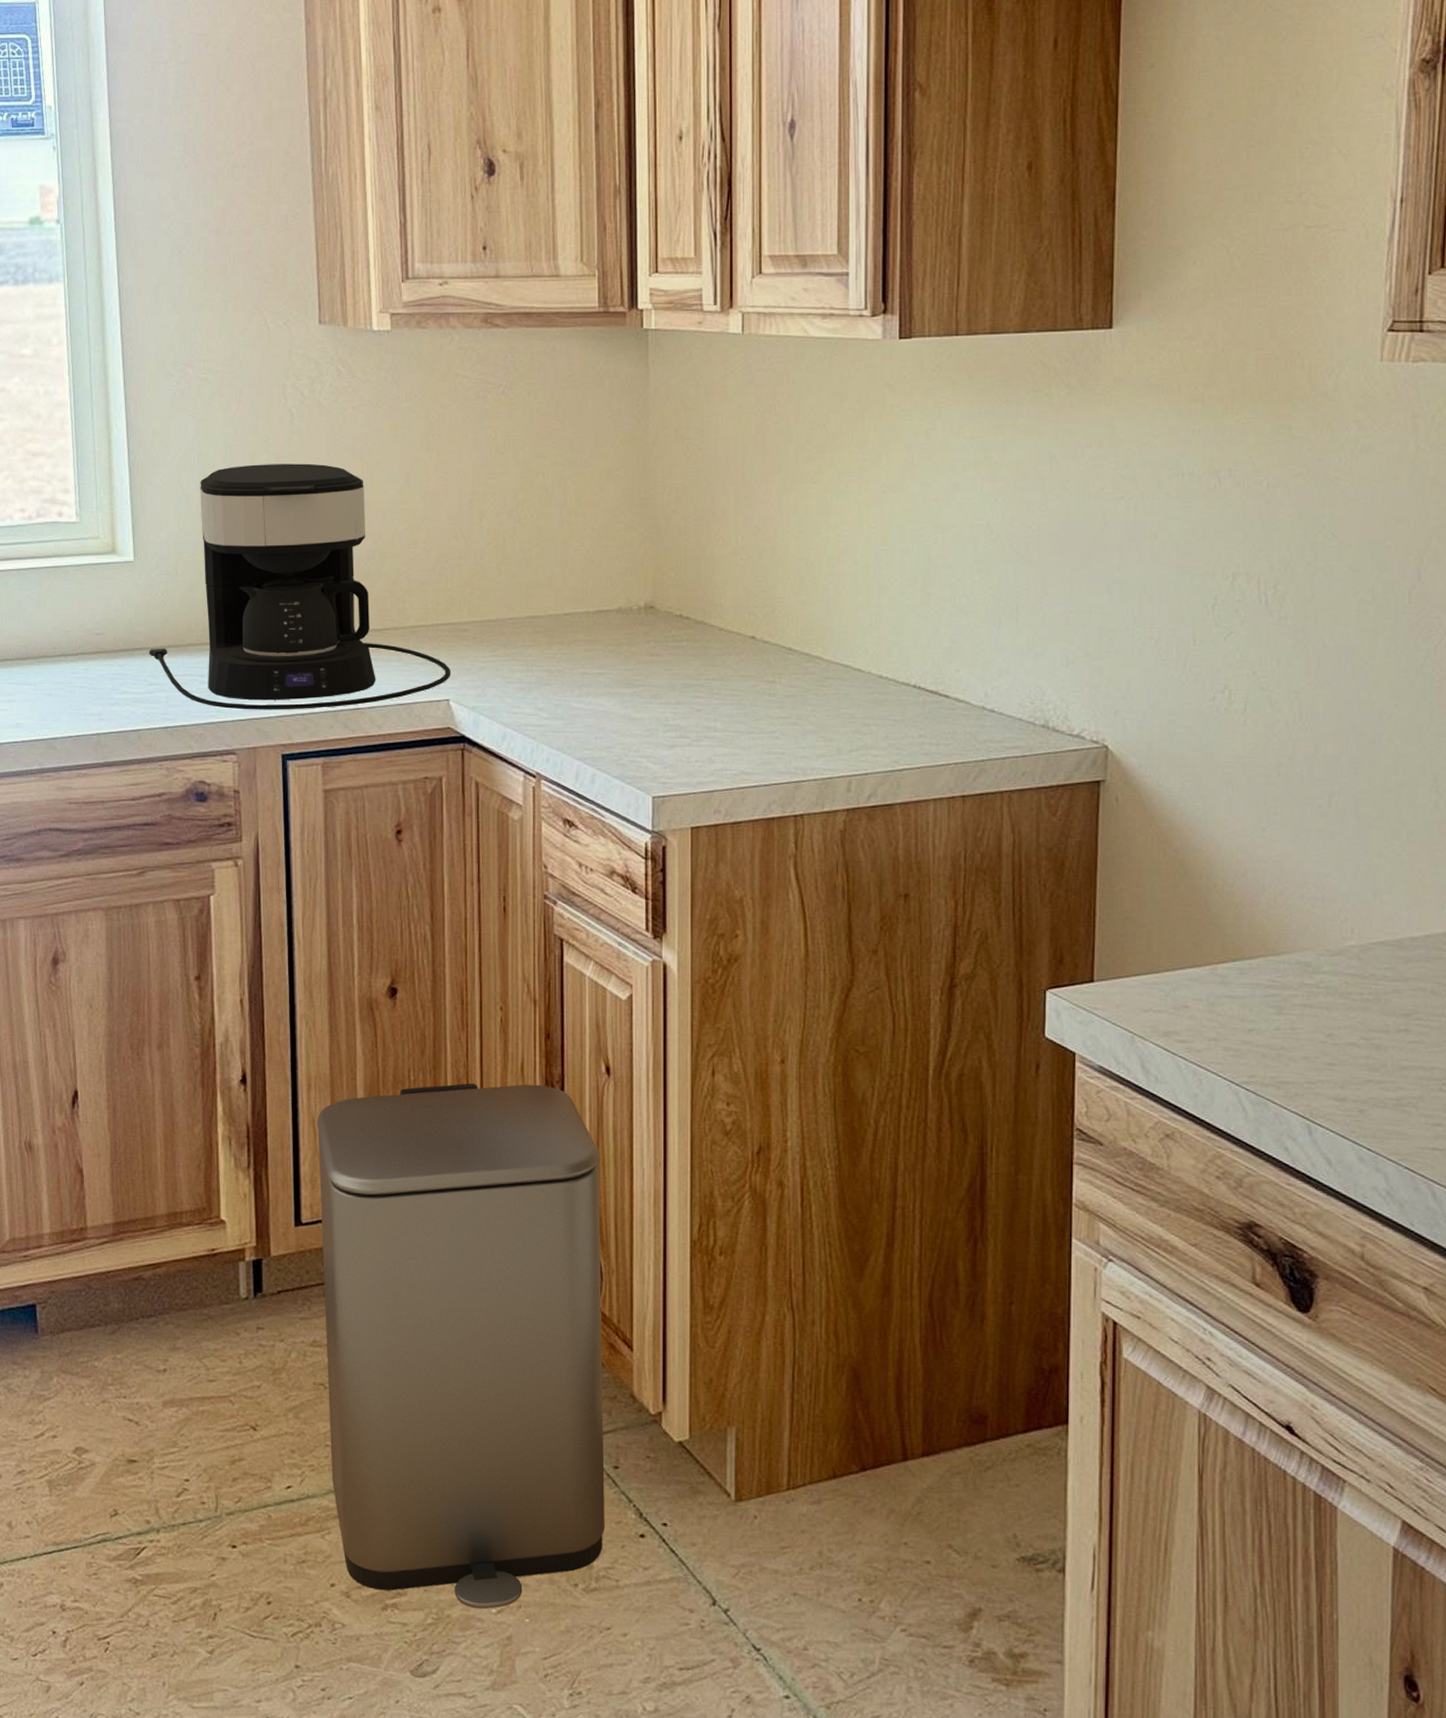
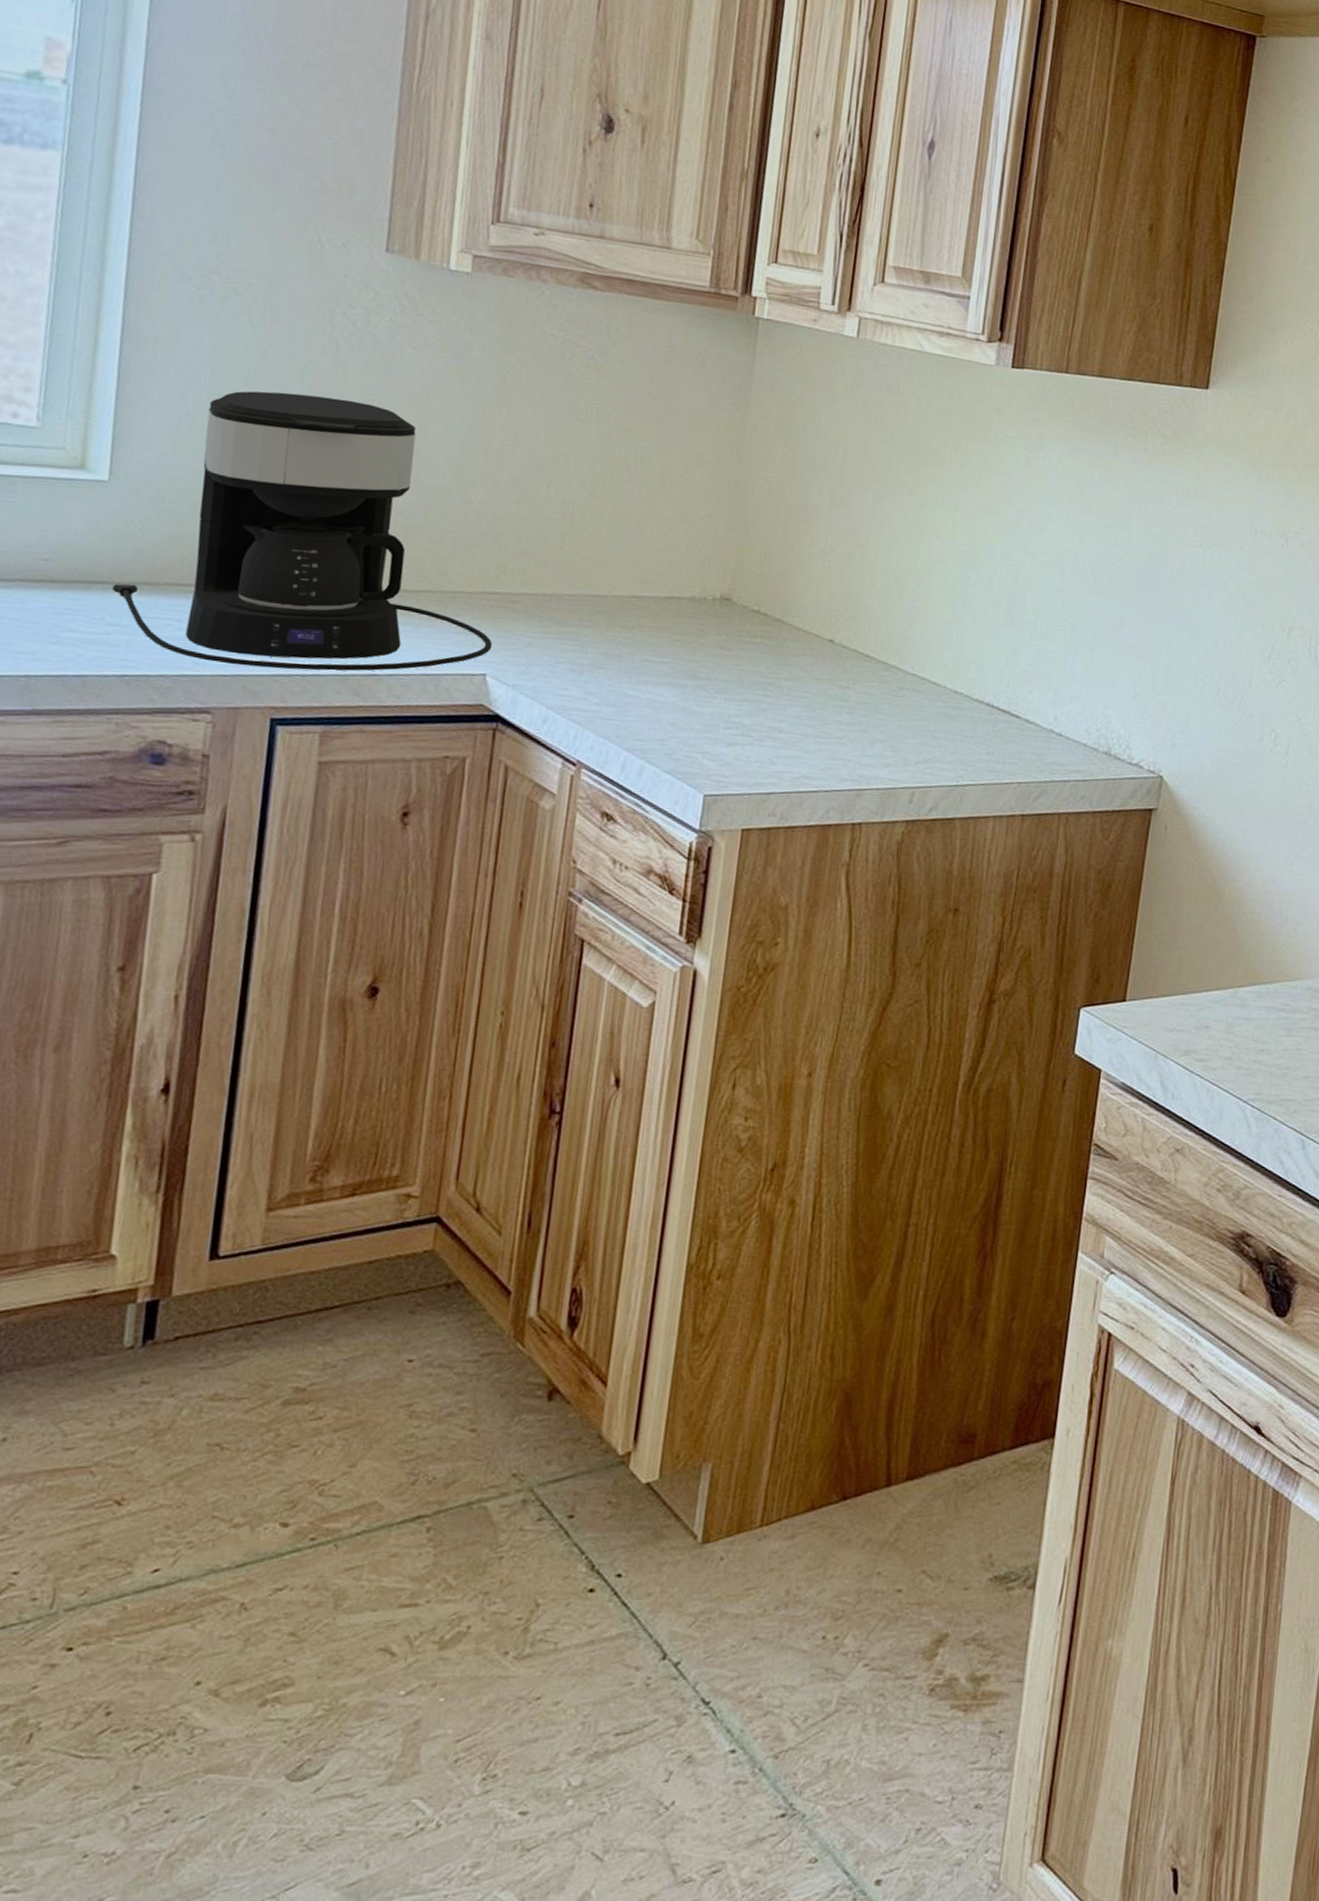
pedal bin: present [316,1083,605,1609] -> none [215,1094,597,1693]

